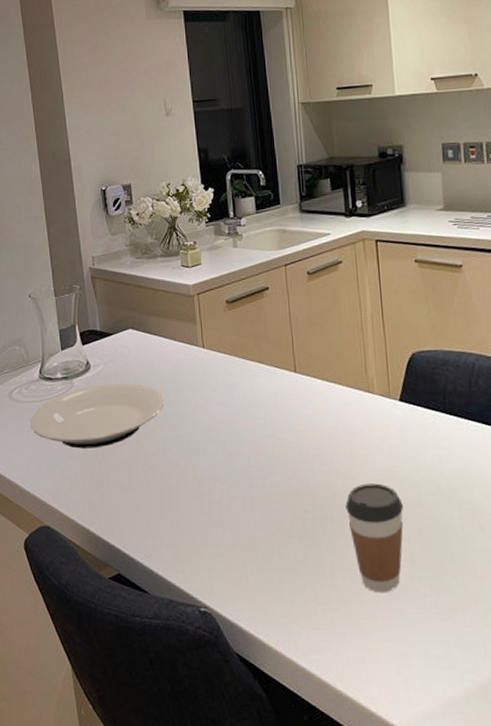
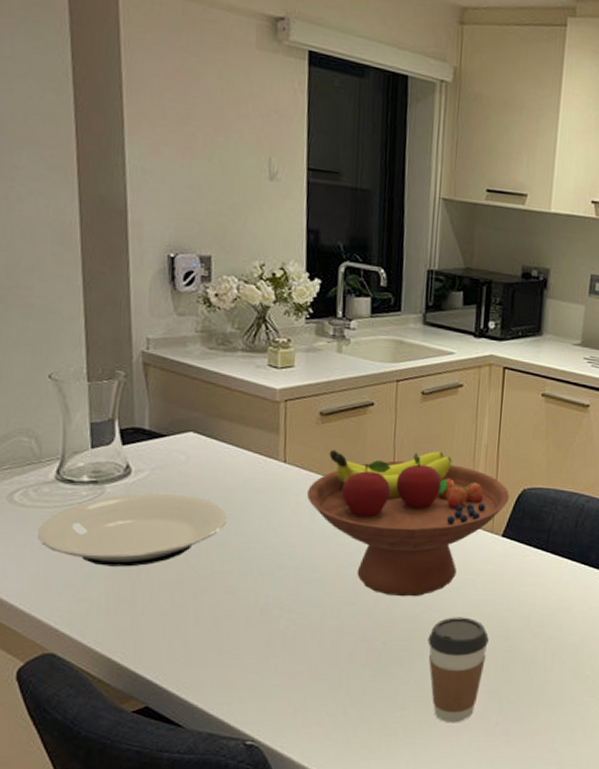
fruit bowl: none [224,325,400,465] -> present [307,449,509,597]

